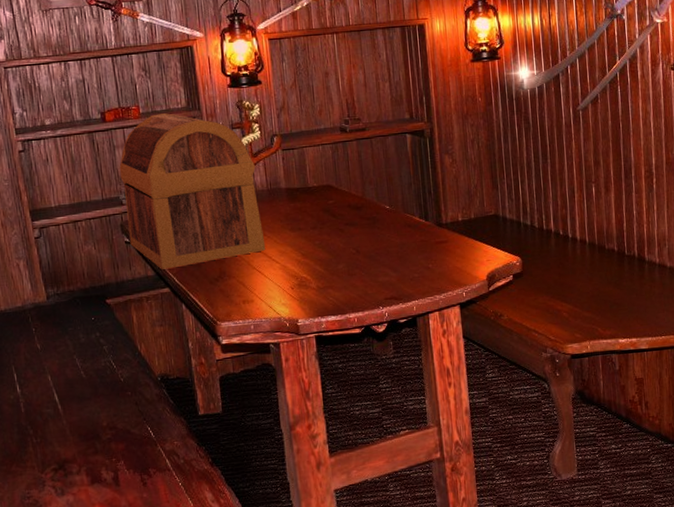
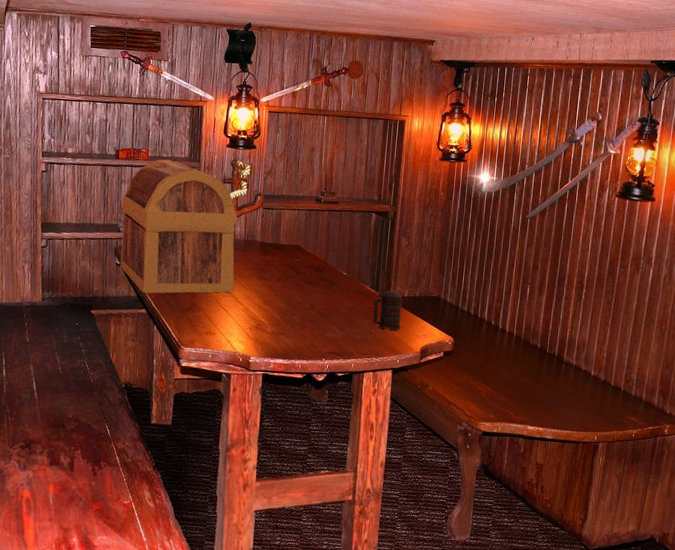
beer mug: none [425,216,461,262] -> present [372,290,403,331]

